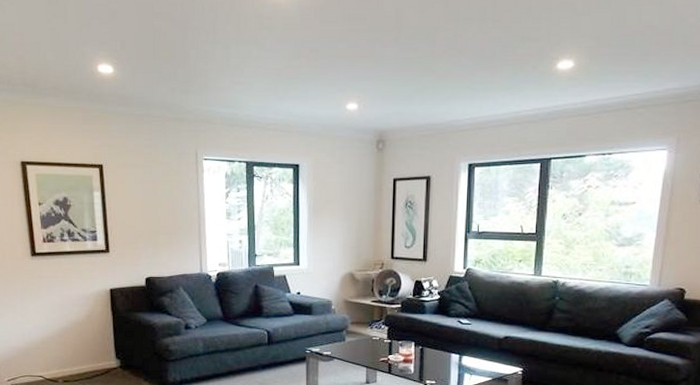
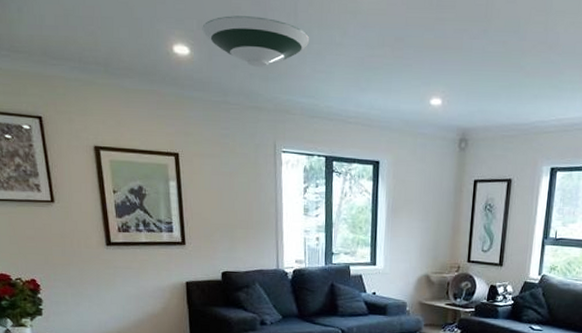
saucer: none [125,36,228,82] -> present [202,15,310,67]

